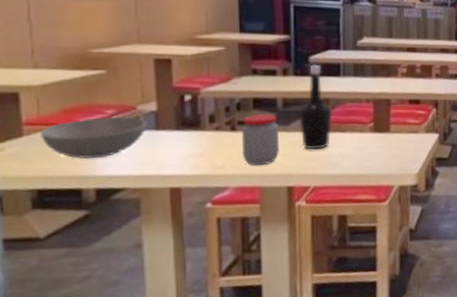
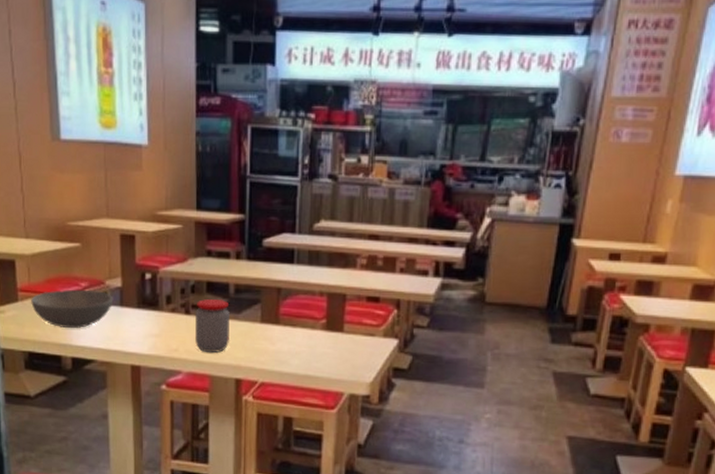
bottle: present [299,64,333,150] -> none [250,248,284,343]

